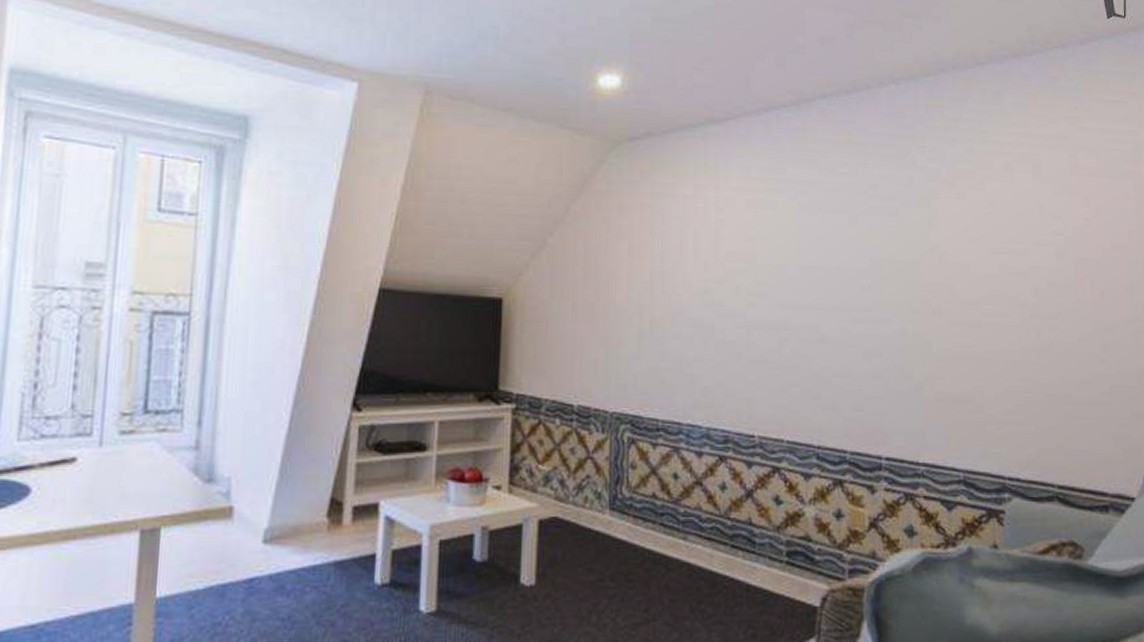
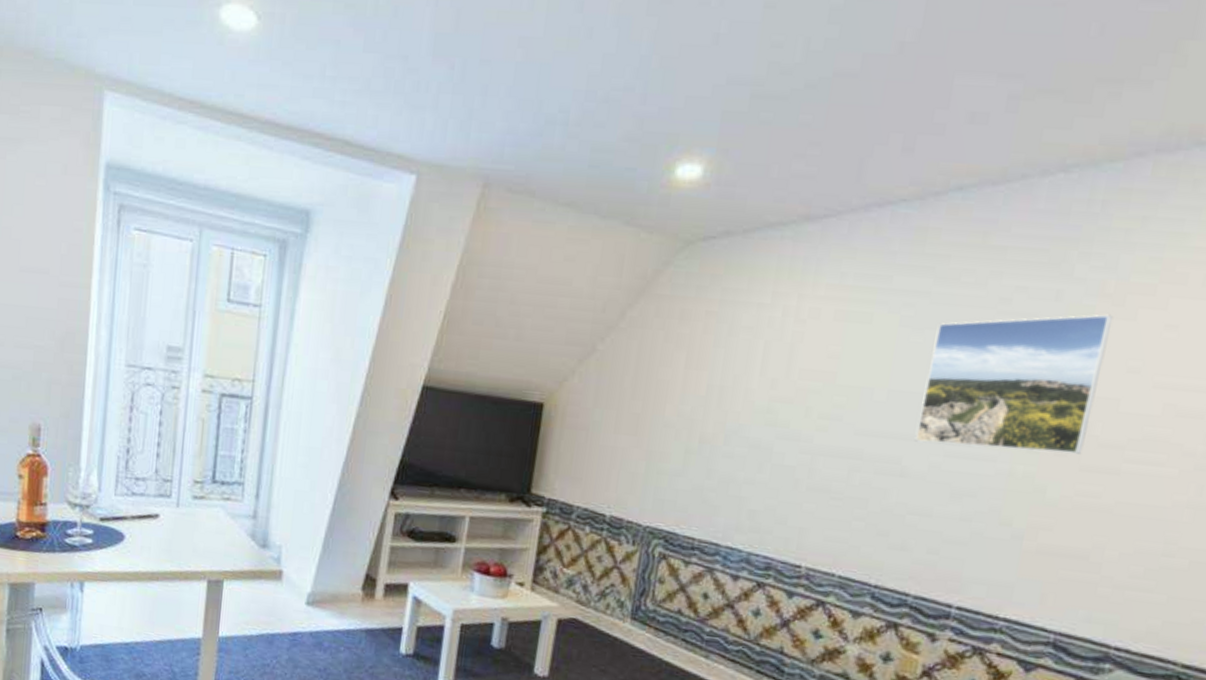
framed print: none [826,195,951,312] -> present [914,314,1114,454]

